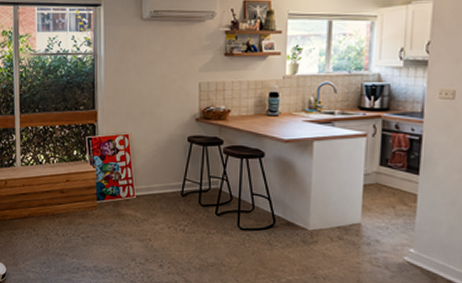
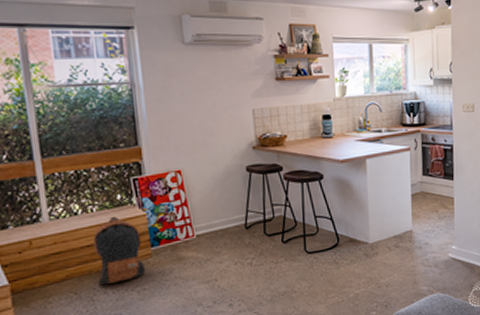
backpack: none [52,169,91,228] -> present [93,216,146,286]

